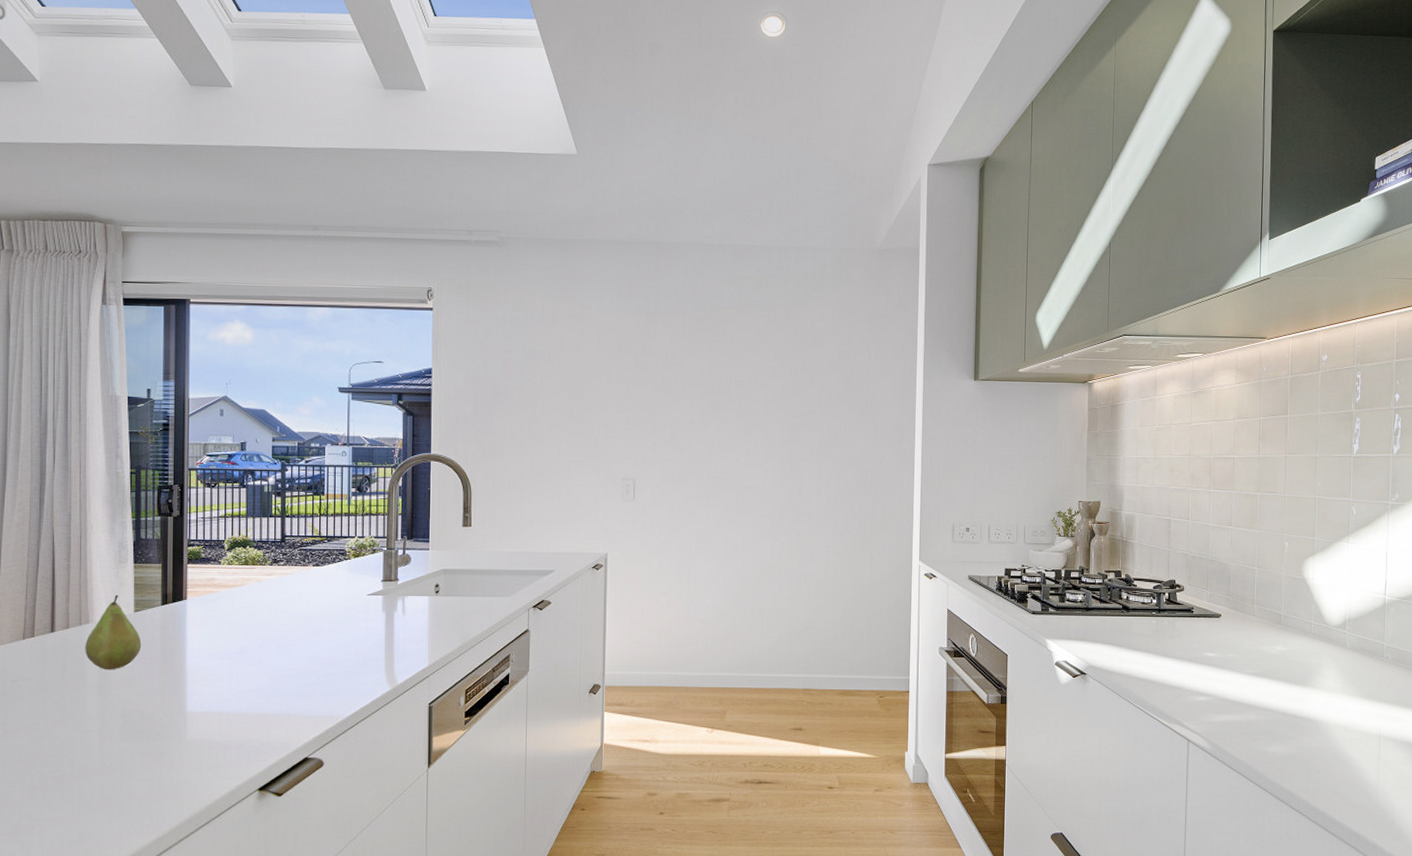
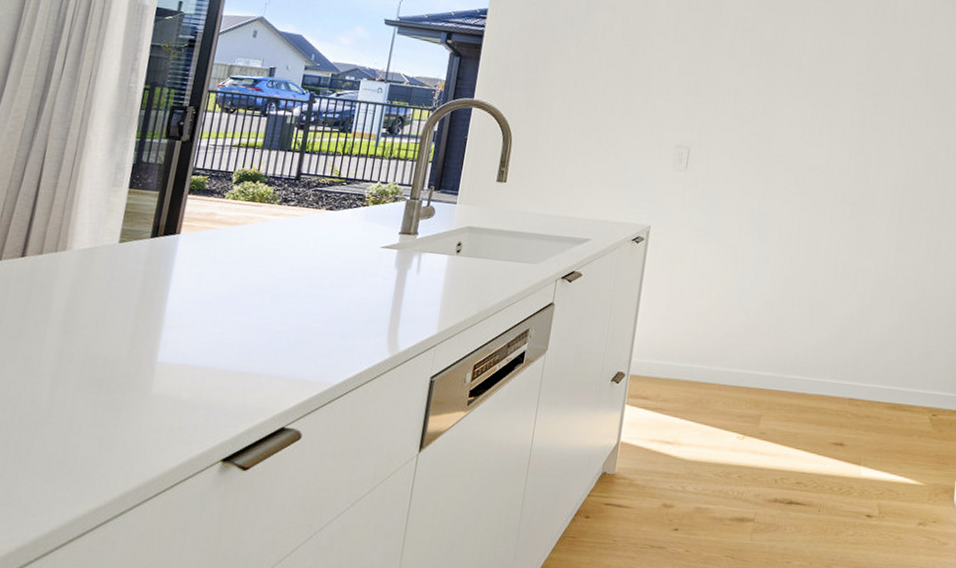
fruit: present [85,594,142,670] -> none [54,221,121,306]

